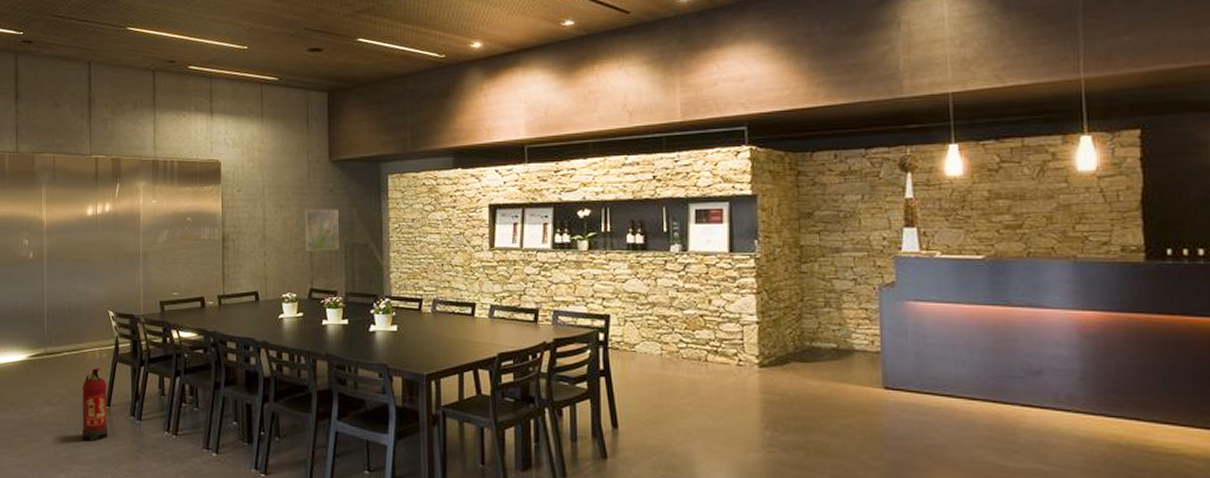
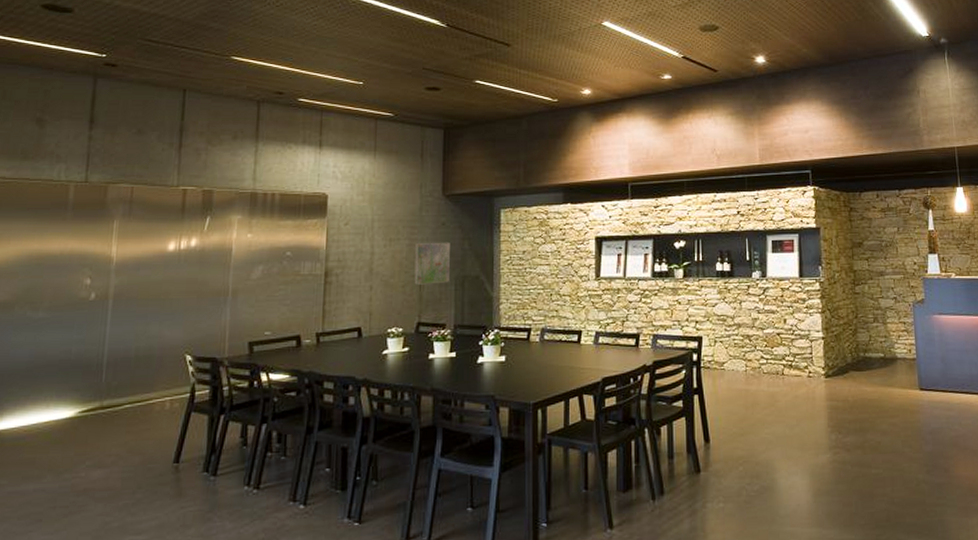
fire extinguisher: present [82,368,109,442] -> none [139,420,177,506]

